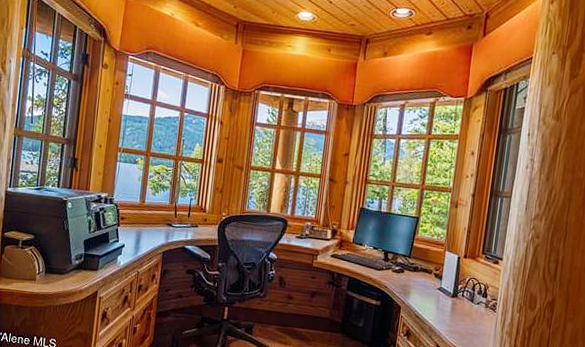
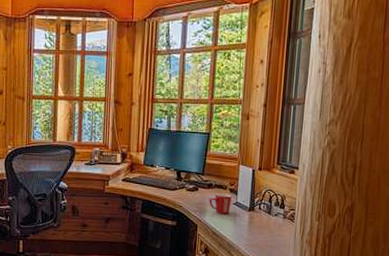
mug: none [414,277,436,299] -> present [209,193,232,214]

